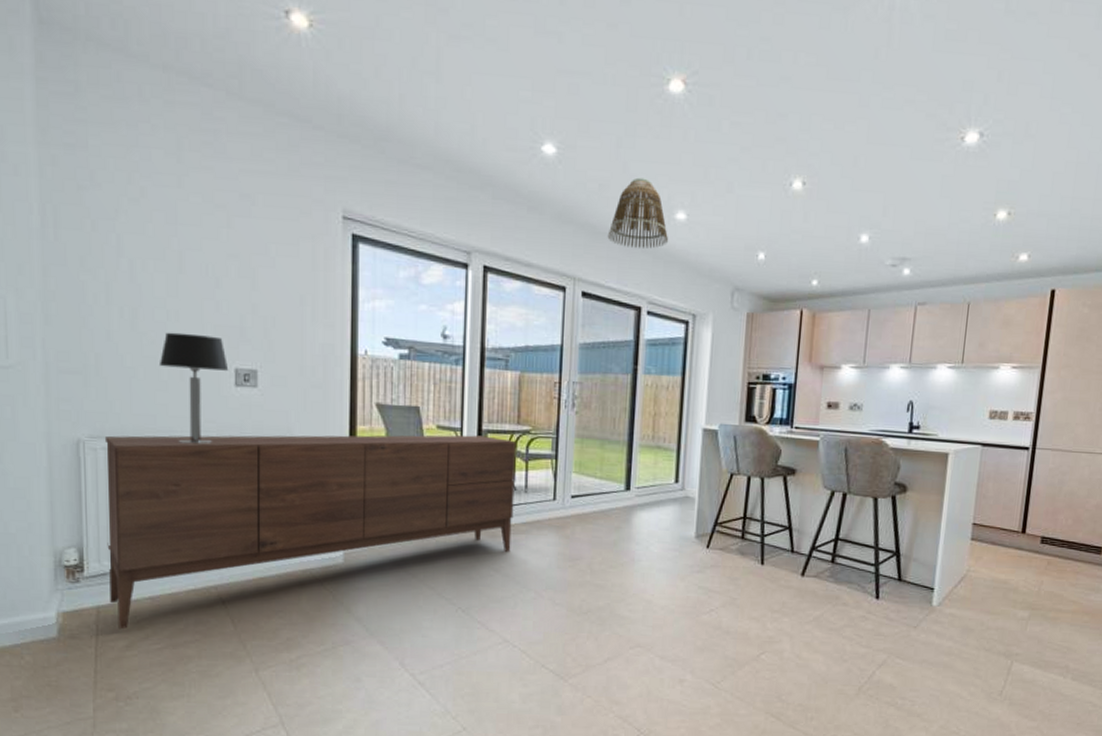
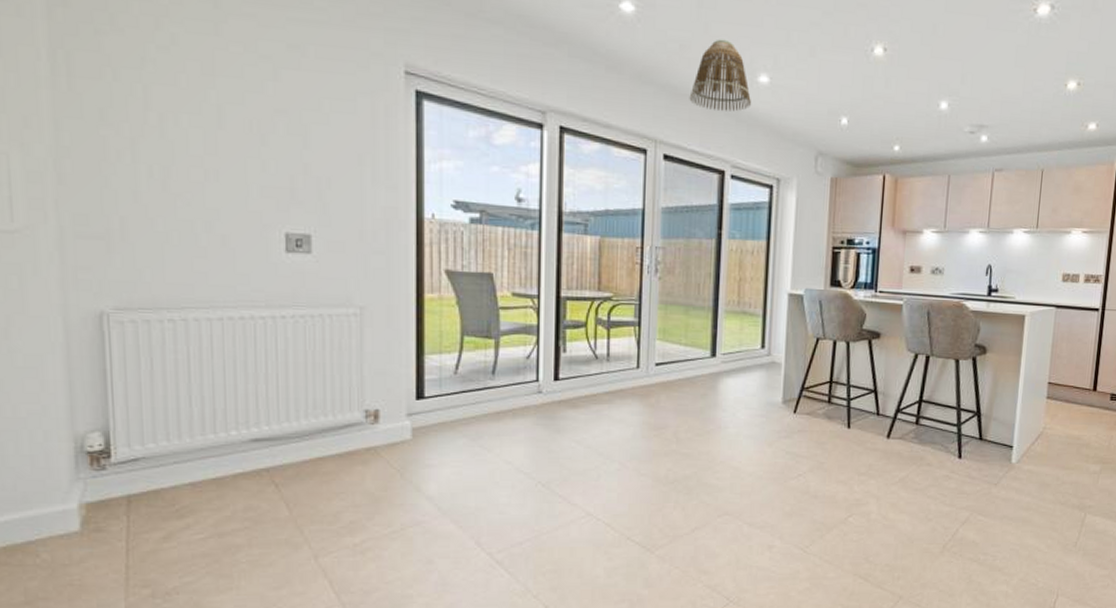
sideboard: present [104,435,516,630] -> none [133,302,597,520]
table lamp: present [160,332,229,445] -> none [197,193,279,316]

